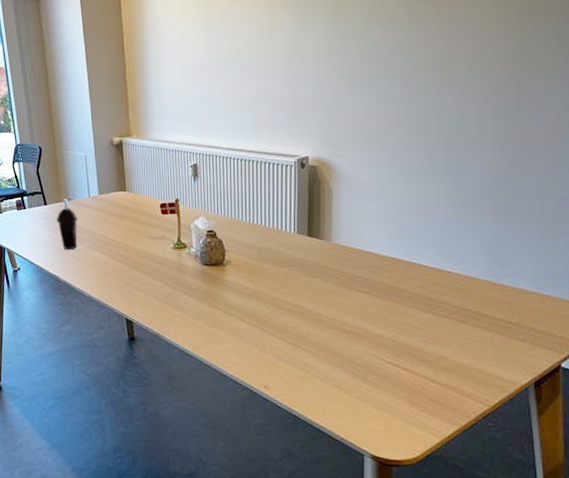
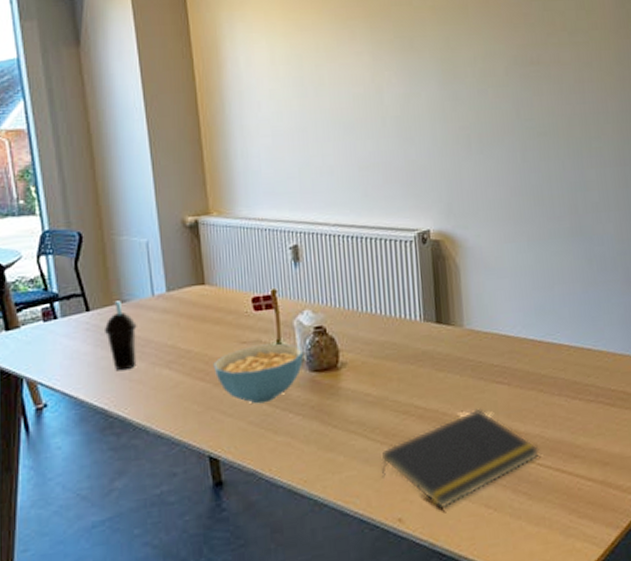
cereal bowl: none [131,240,197,285] -> present [213,343,303,404]
notepad: none [254,310,390,384] -> present [381,408,540,509]

